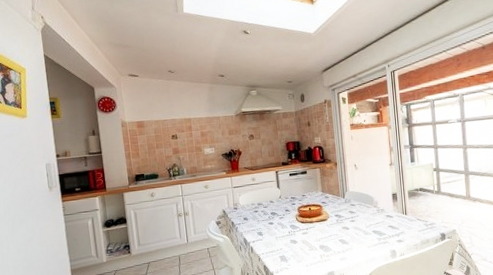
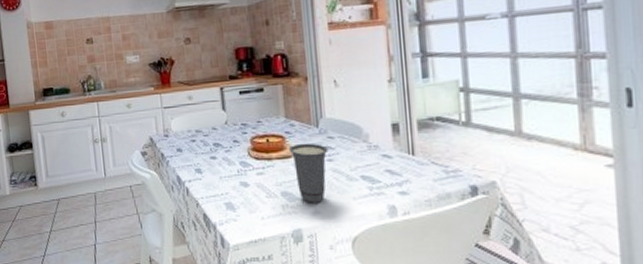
cup: none [324,209,352,252] -> present [288,143,329,203]

